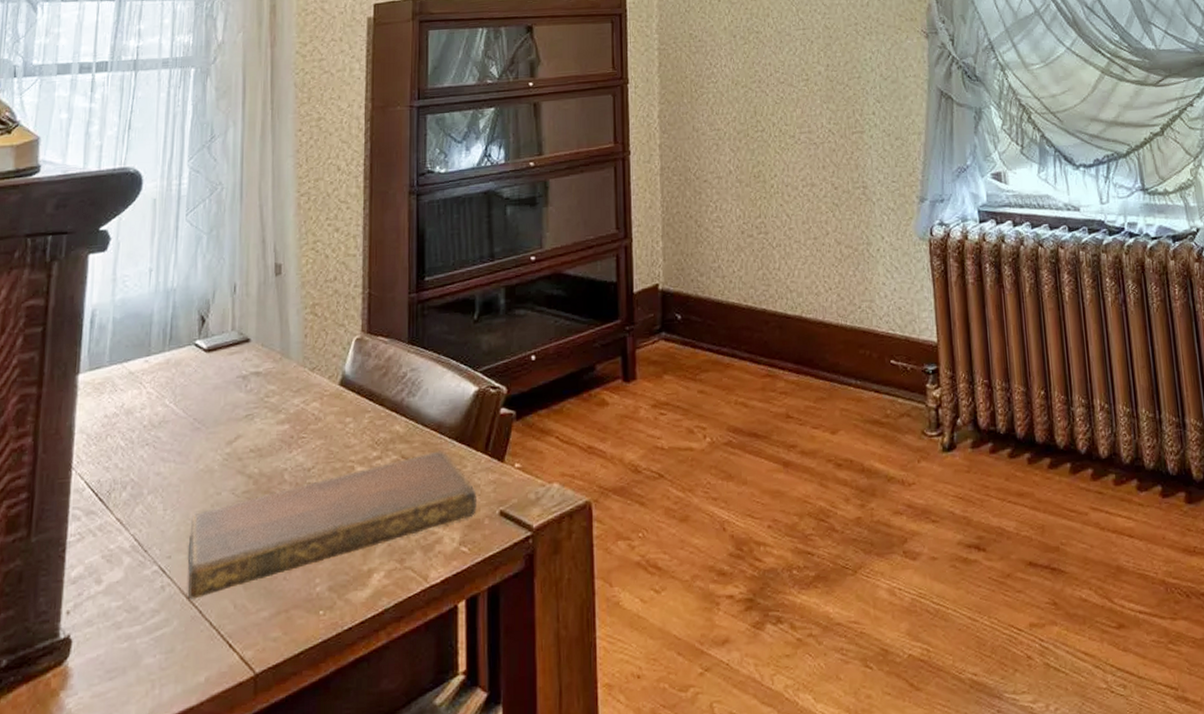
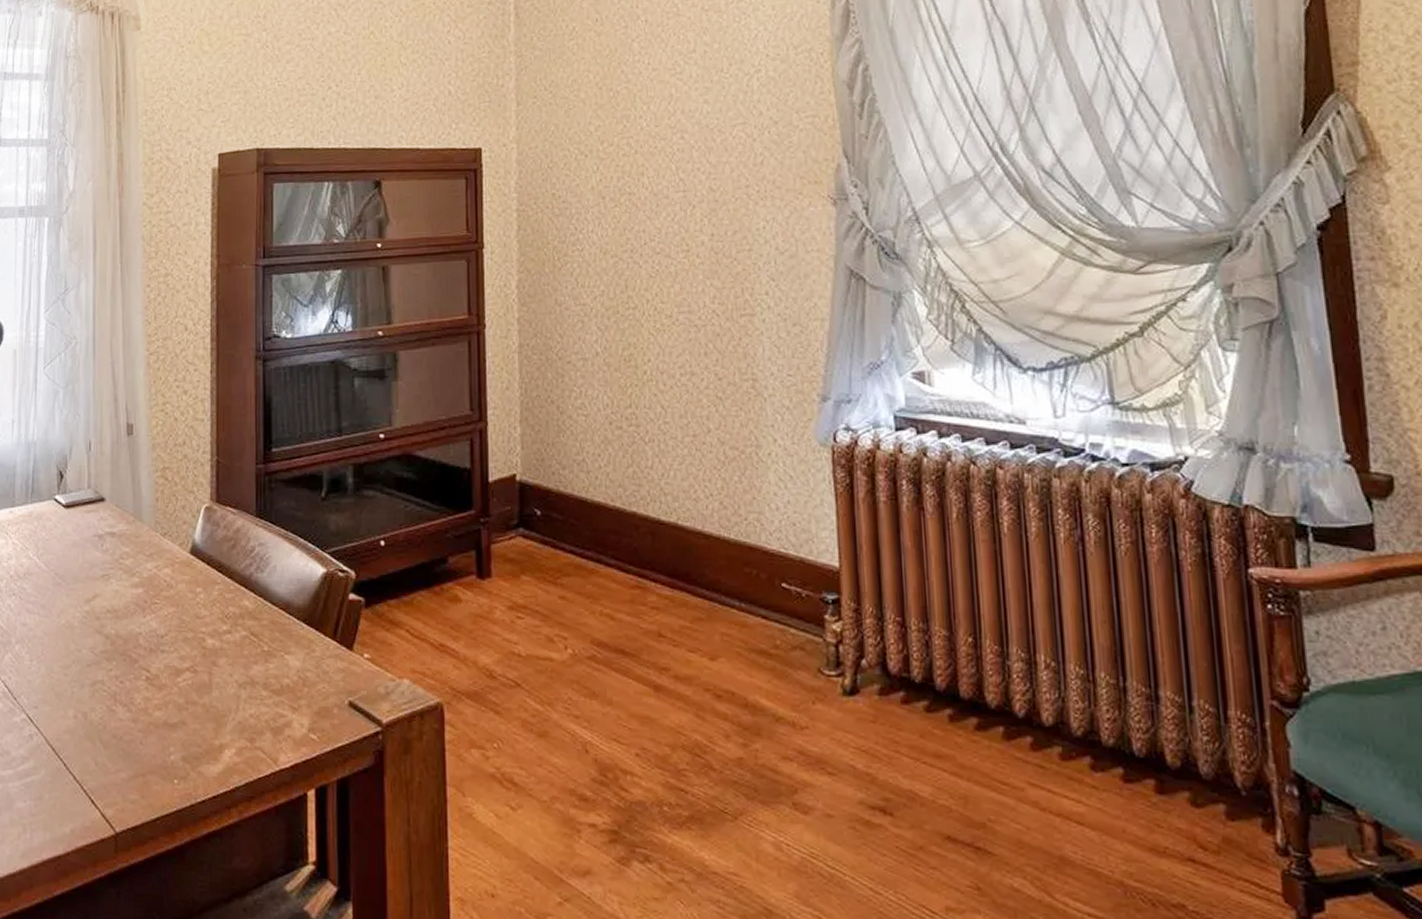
notebook: present [188,450,478,600] -> none [53,631,327,752]

